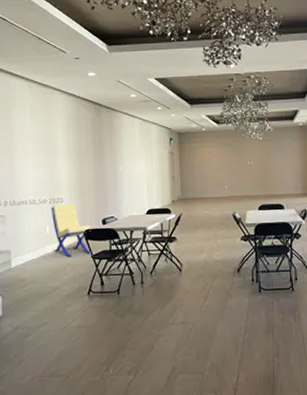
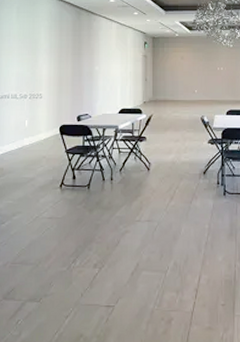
lounge chair: present [52,203,92,258] -> none [30,100,67,151]

